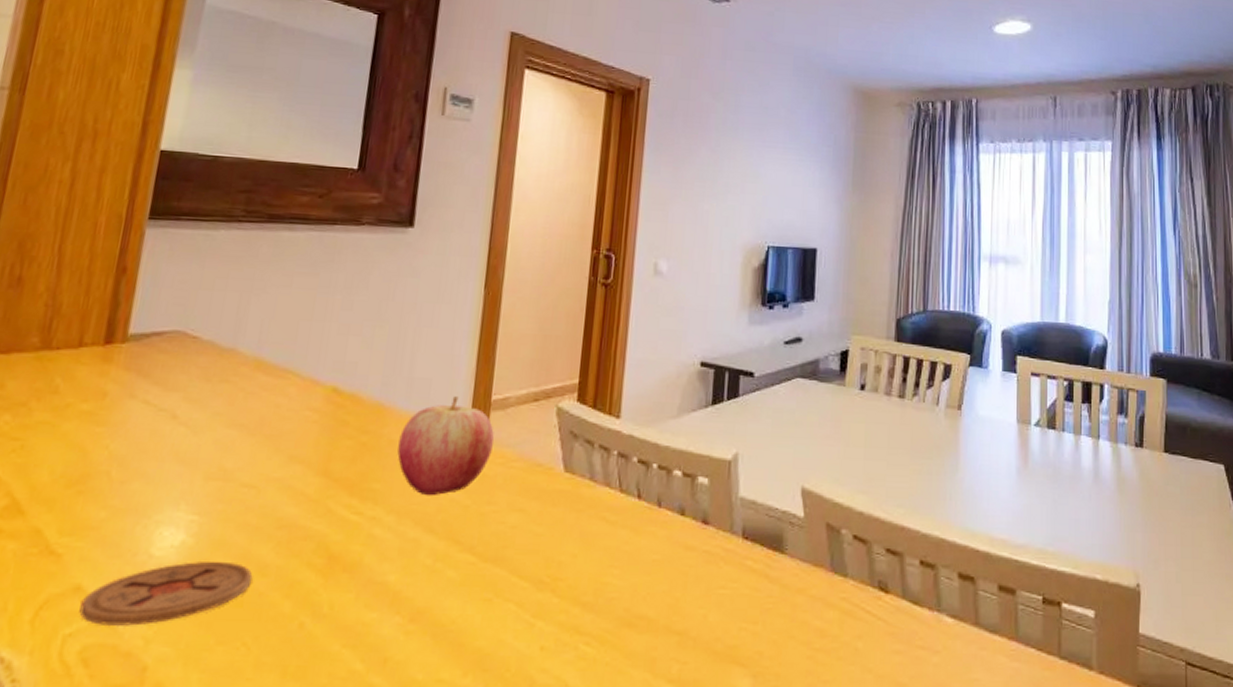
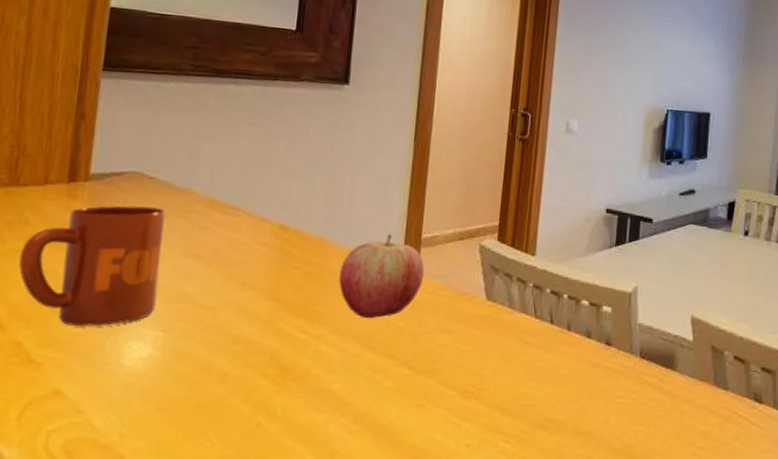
mug: none [44,369,208,511] -> present [18,205,166,327]
coaster: present [79,561,253,627] -> none [60,370,214,425]

